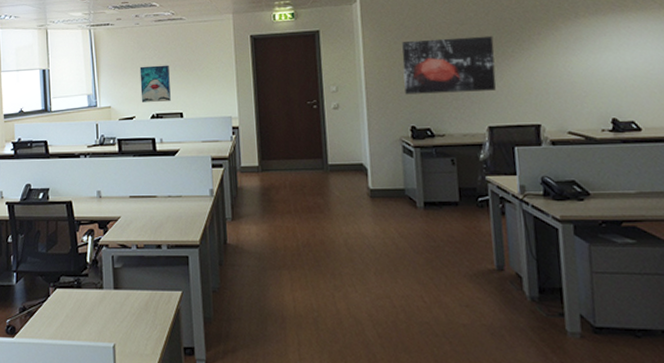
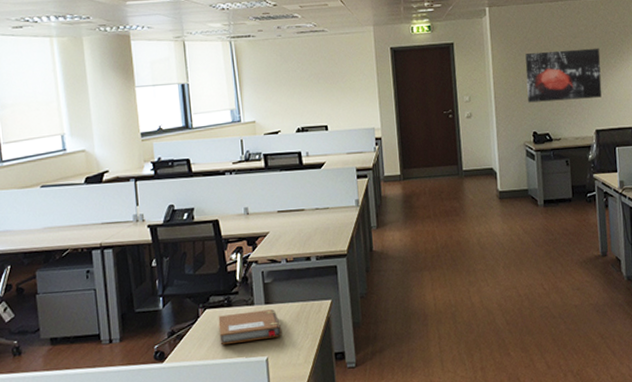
notebook: none [67,295,130,327] -> present [218,309,282,346]
wall art: present [139,65,171,102] -> none [283,77,315,116]

